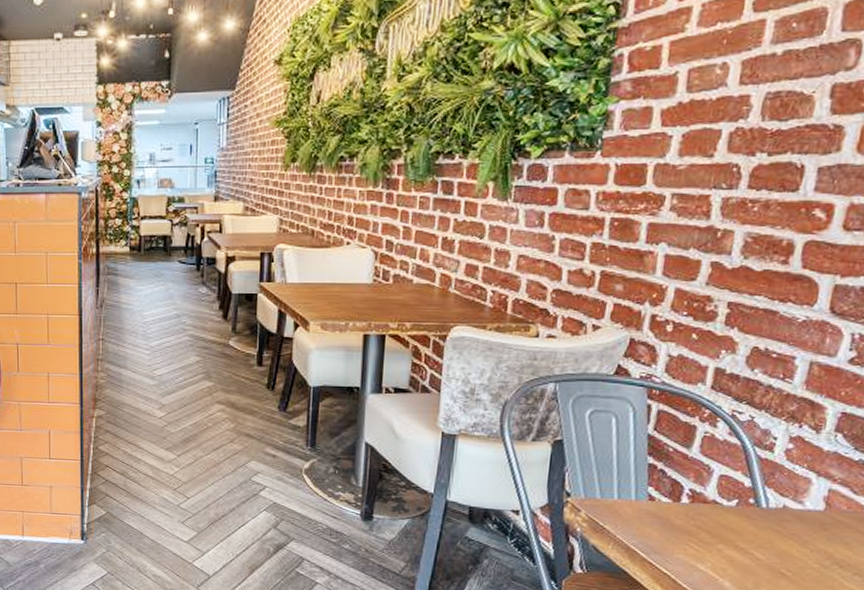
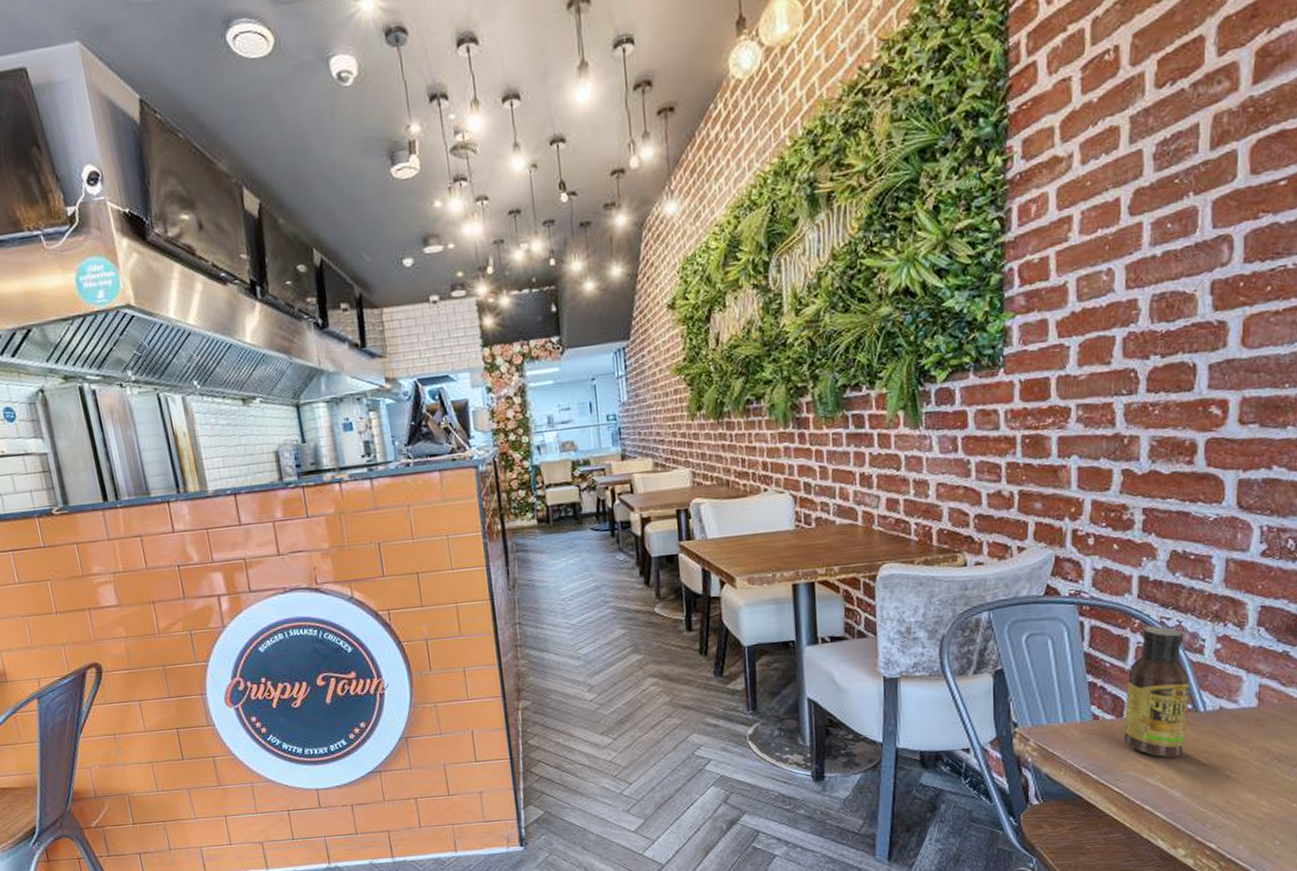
sauce bottle: none [678,417,756,548] -> present [1124,625,1190,758]

